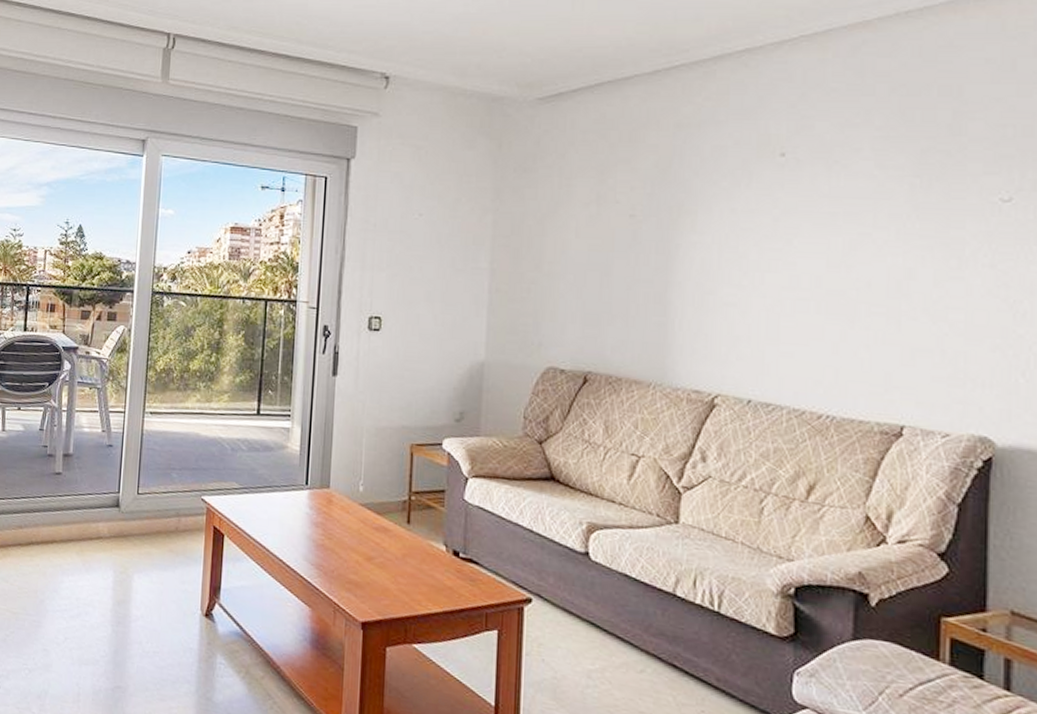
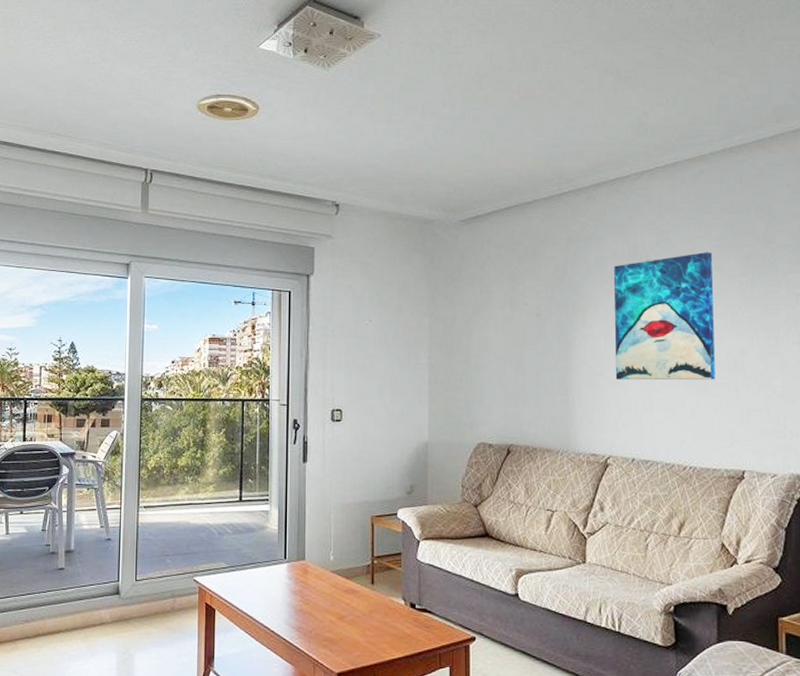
wall art: none [730,145,873,308] -> present [614,252,715,380]

